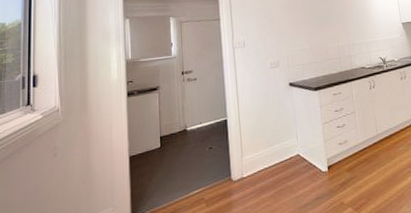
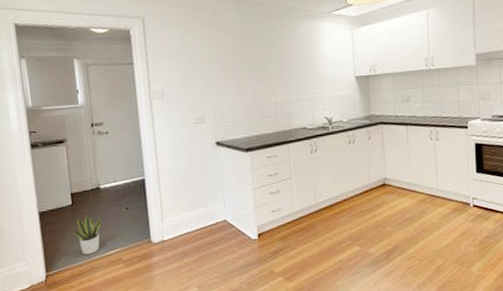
potted plant: none [160,156,188,197] -> present [74,214,103,255]

